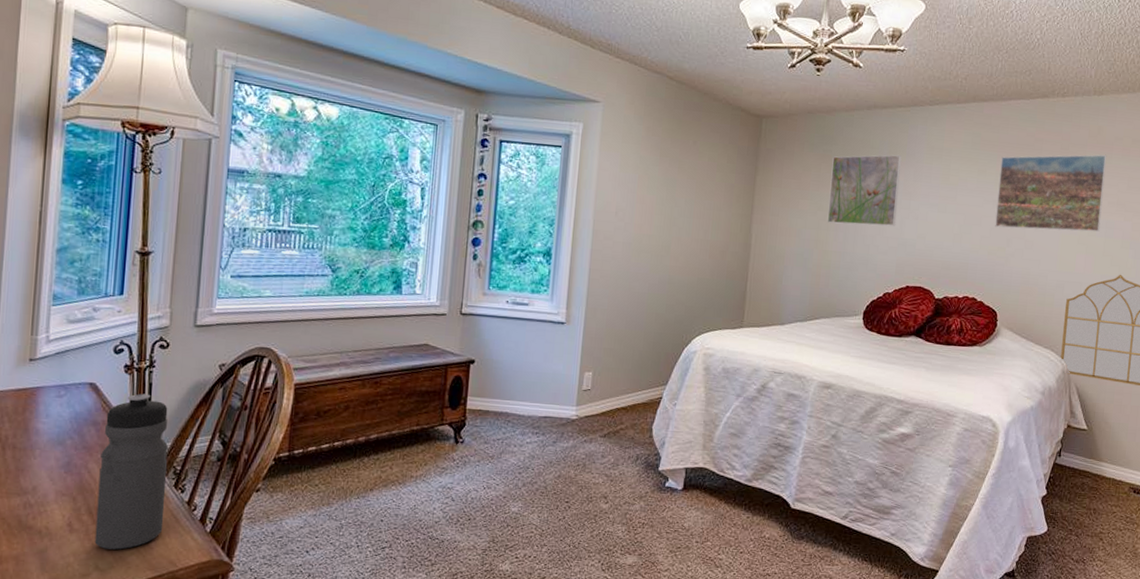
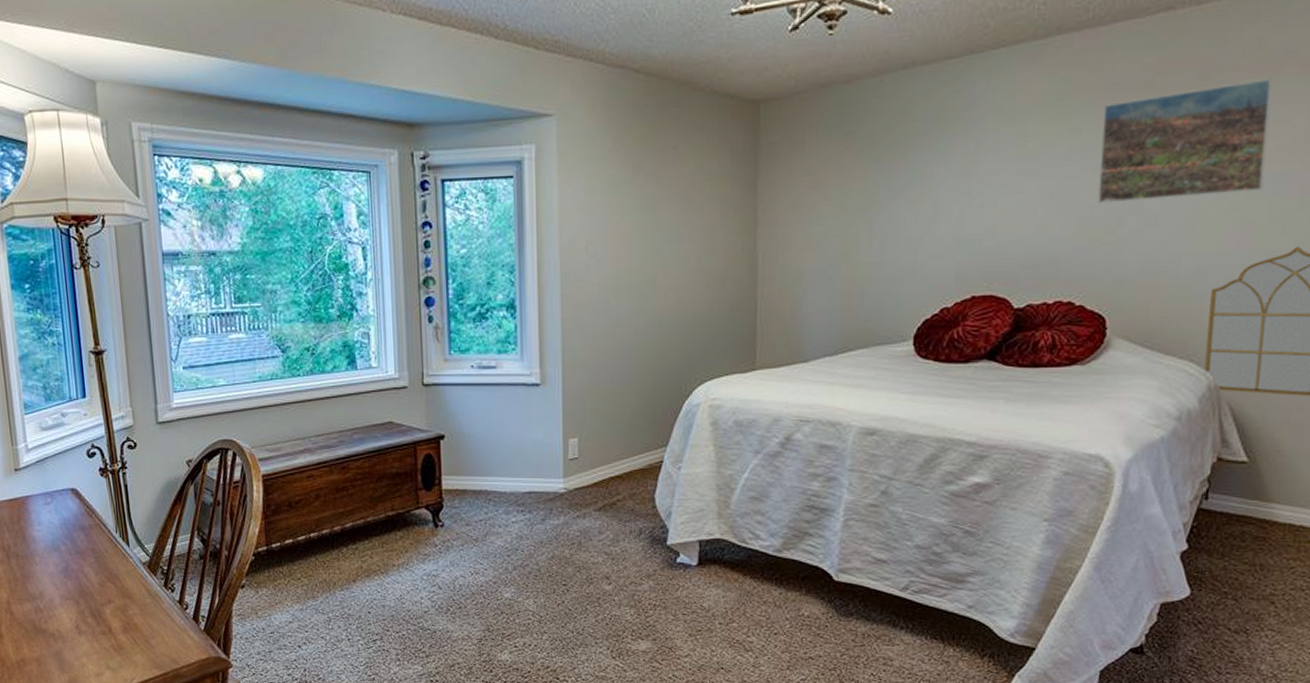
water bottle: present [94,393,168,550] -> none [91,496,161,650]
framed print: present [827,155,902,226] -> none [856,125,955,227]

